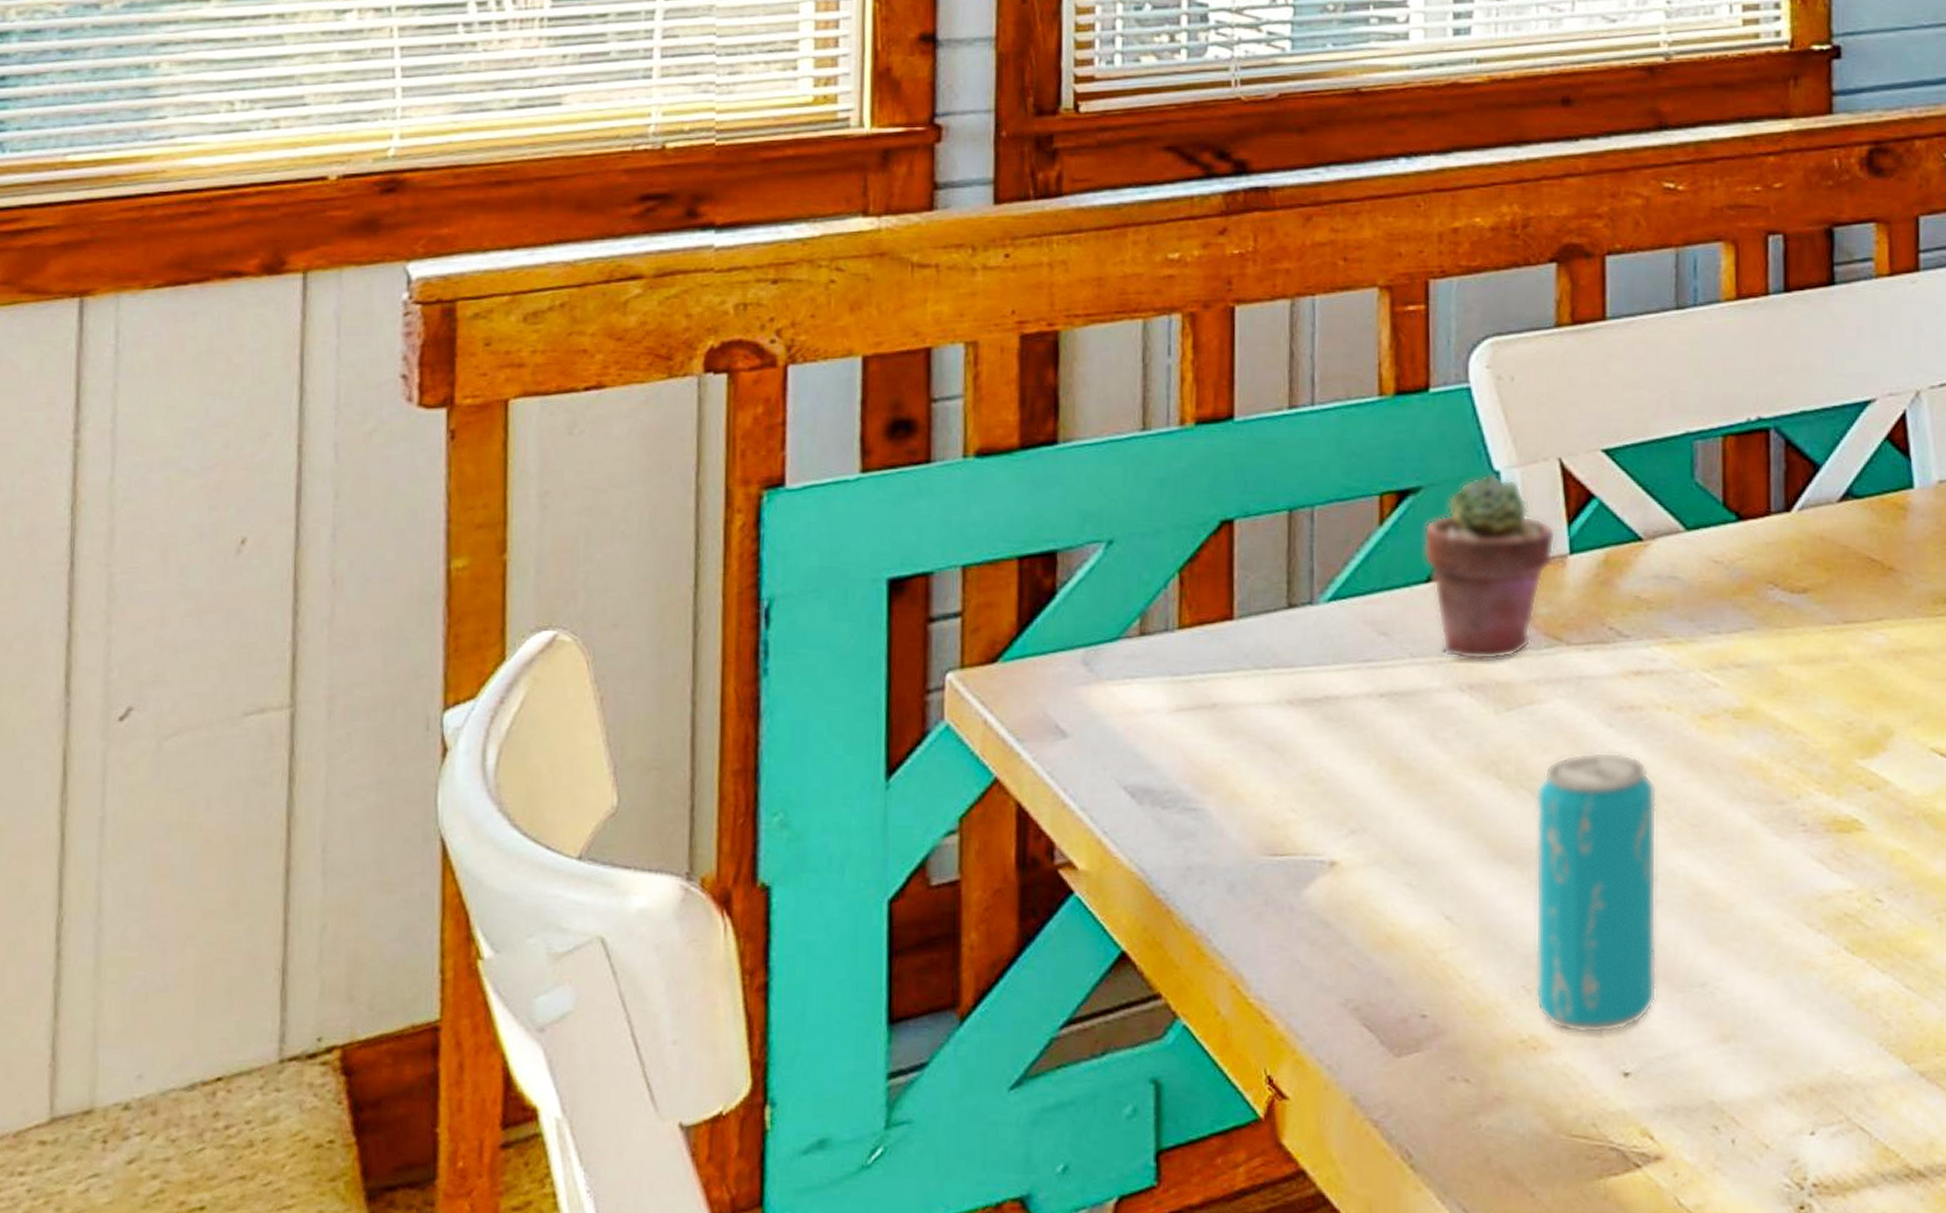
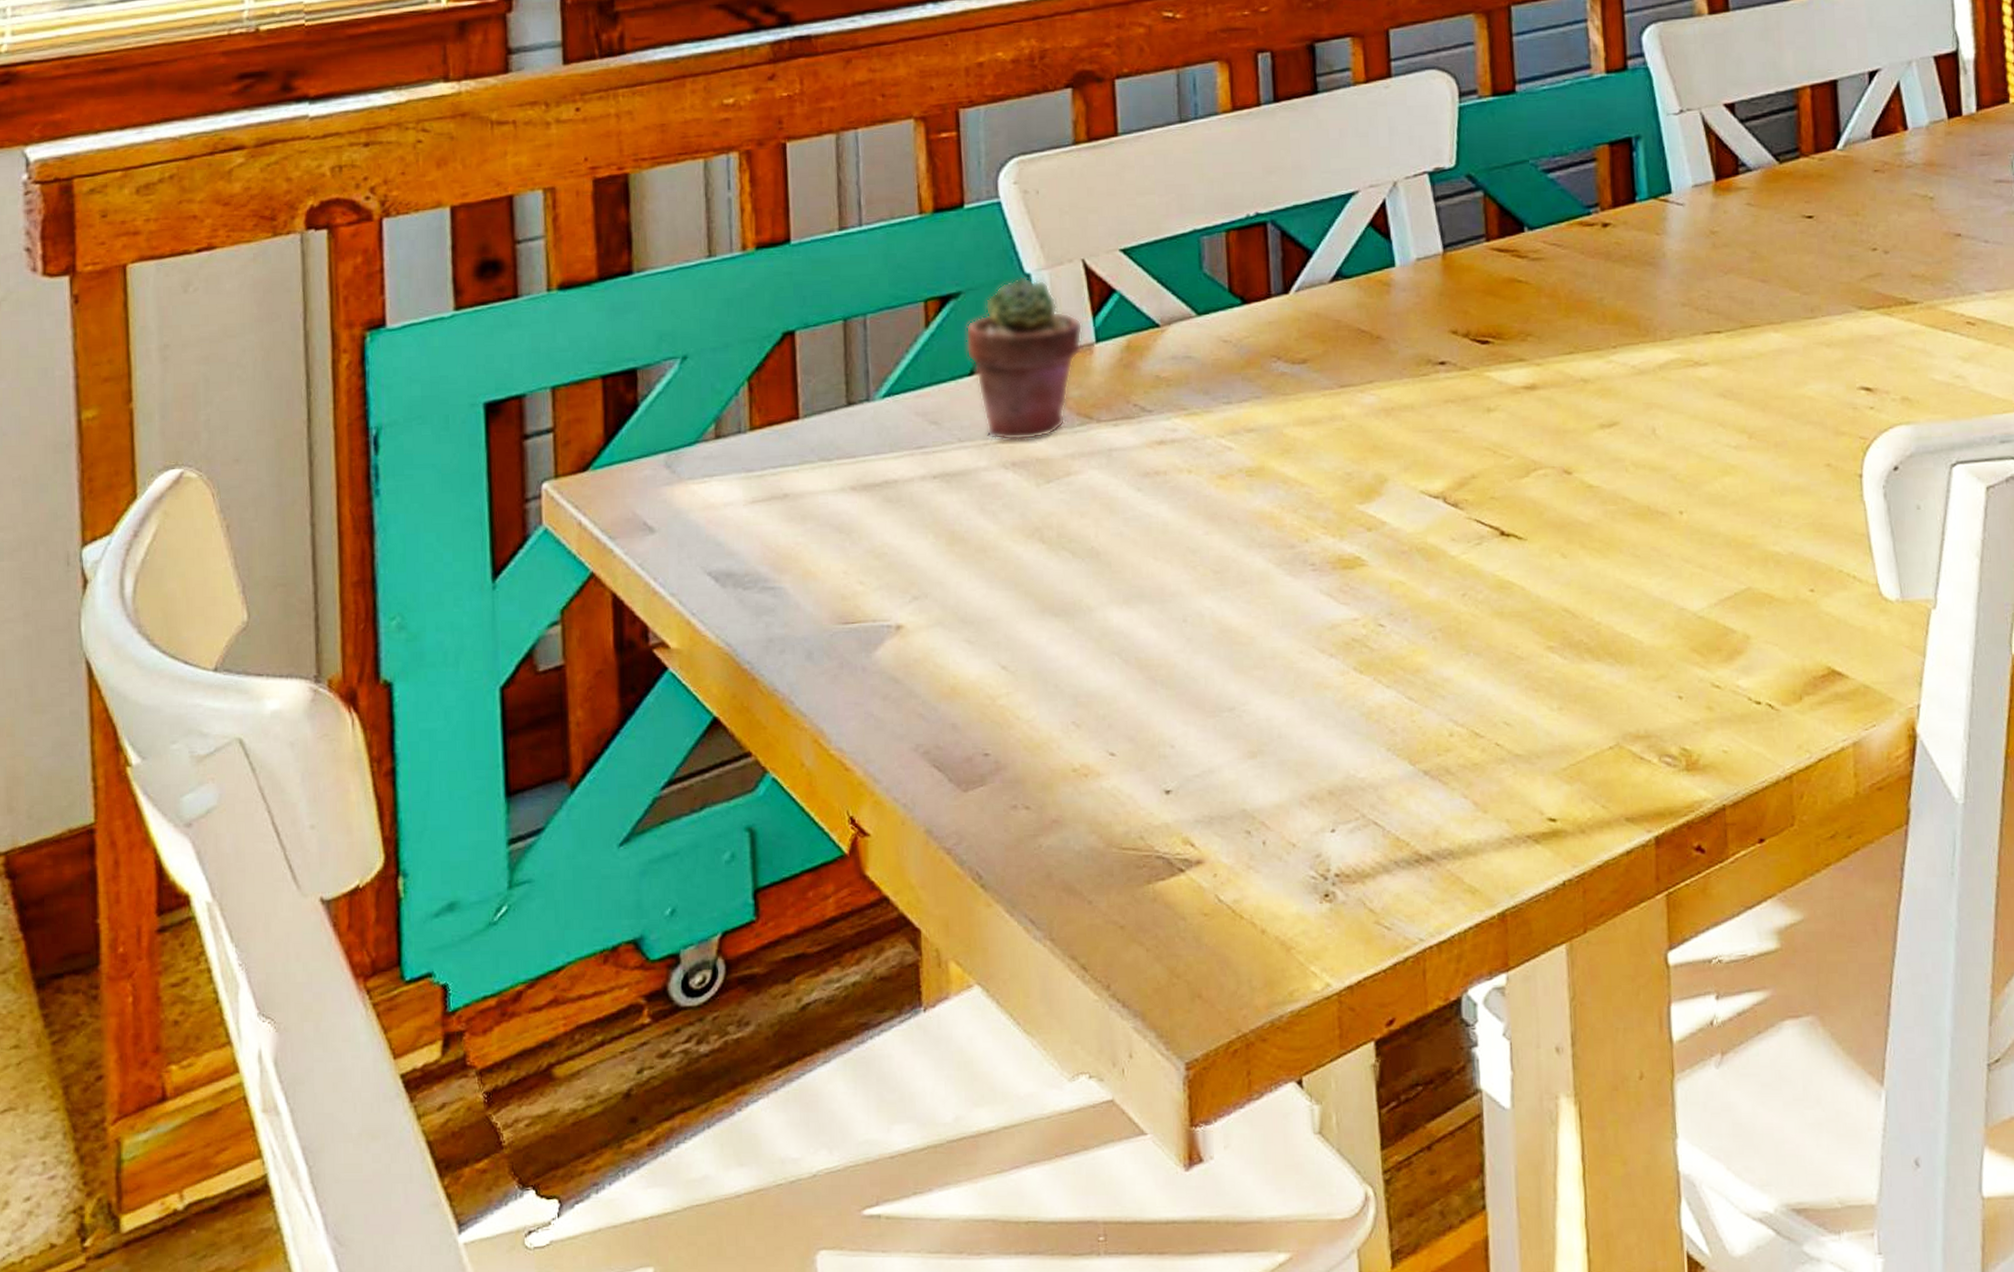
beverage can: present [1535,751,1657,1034] -> none [1075,513,1192,759]

